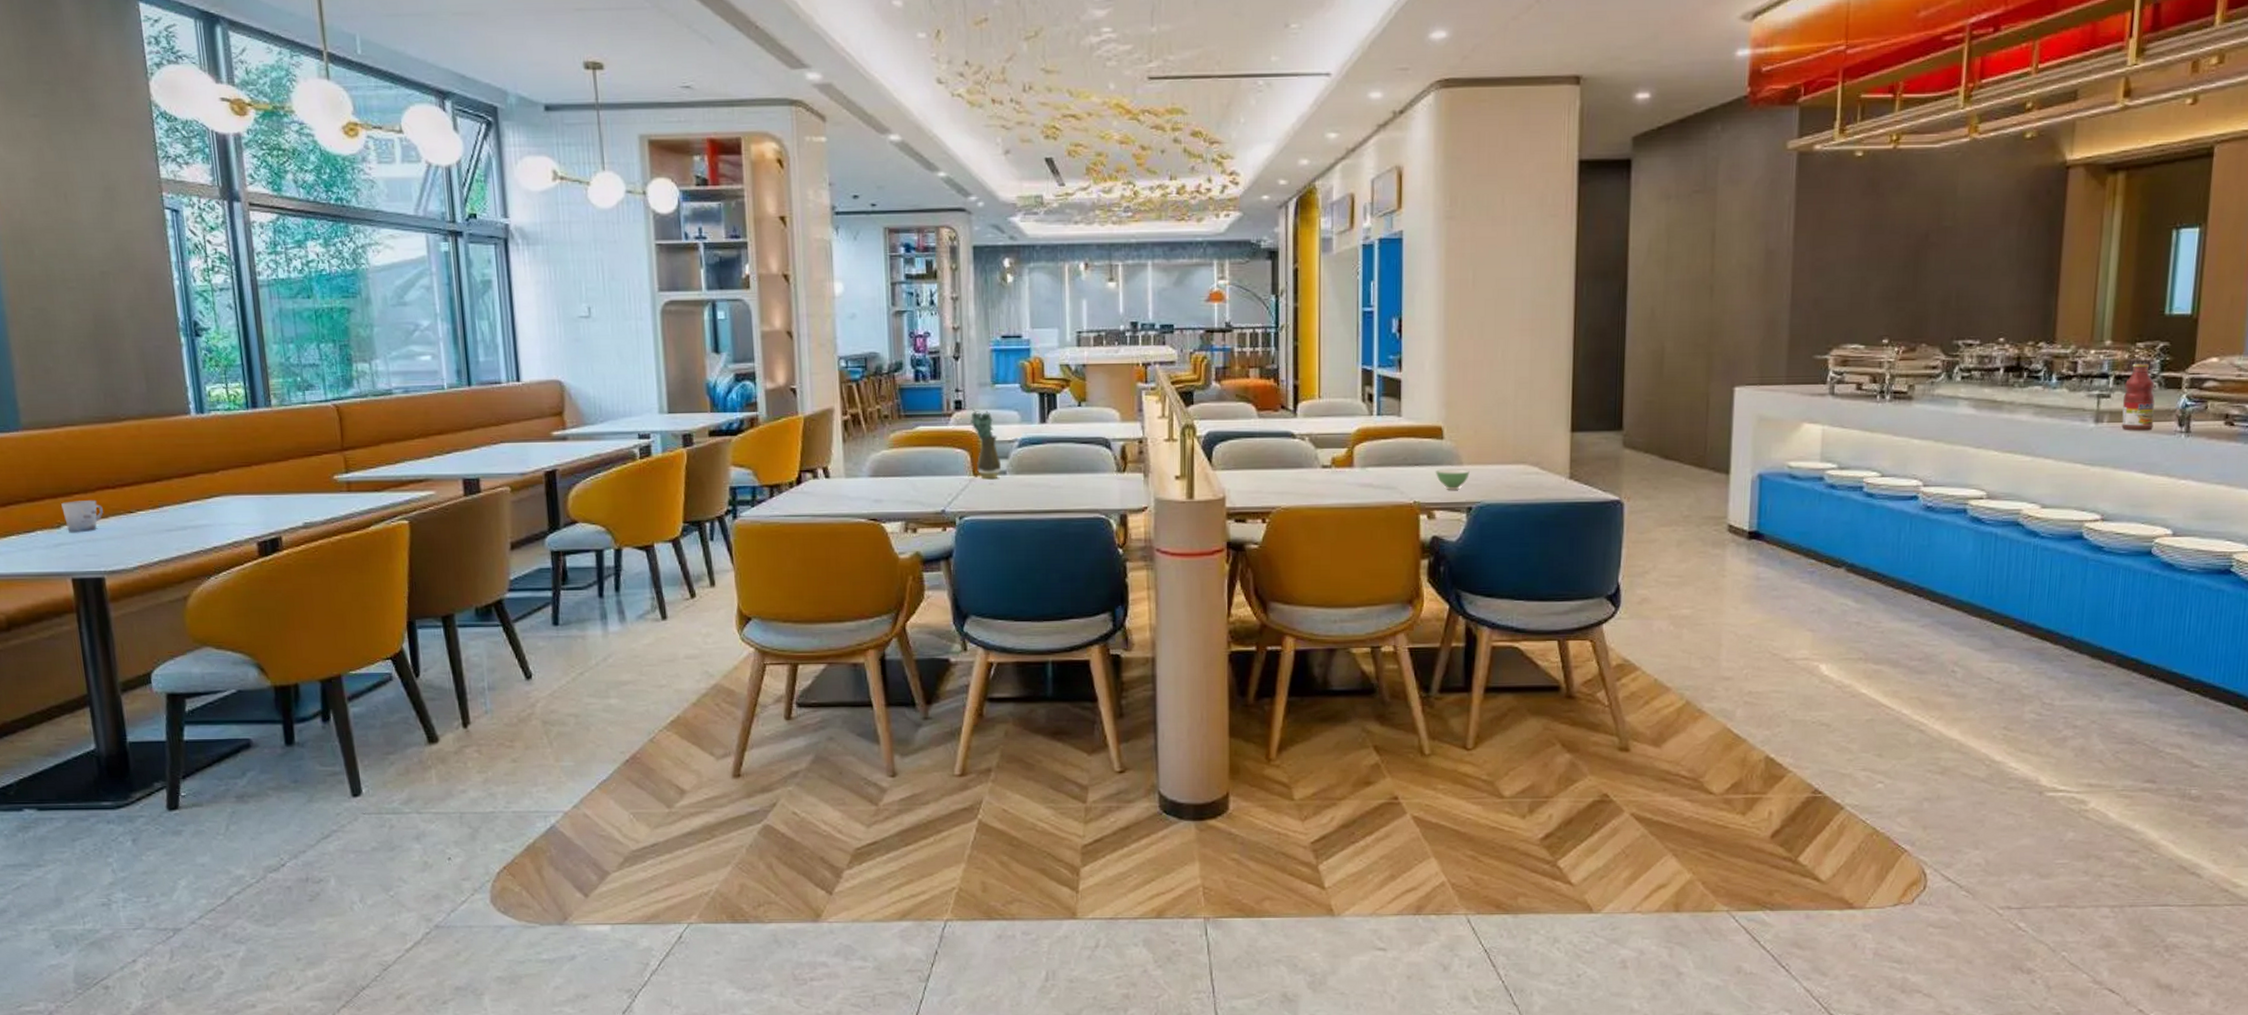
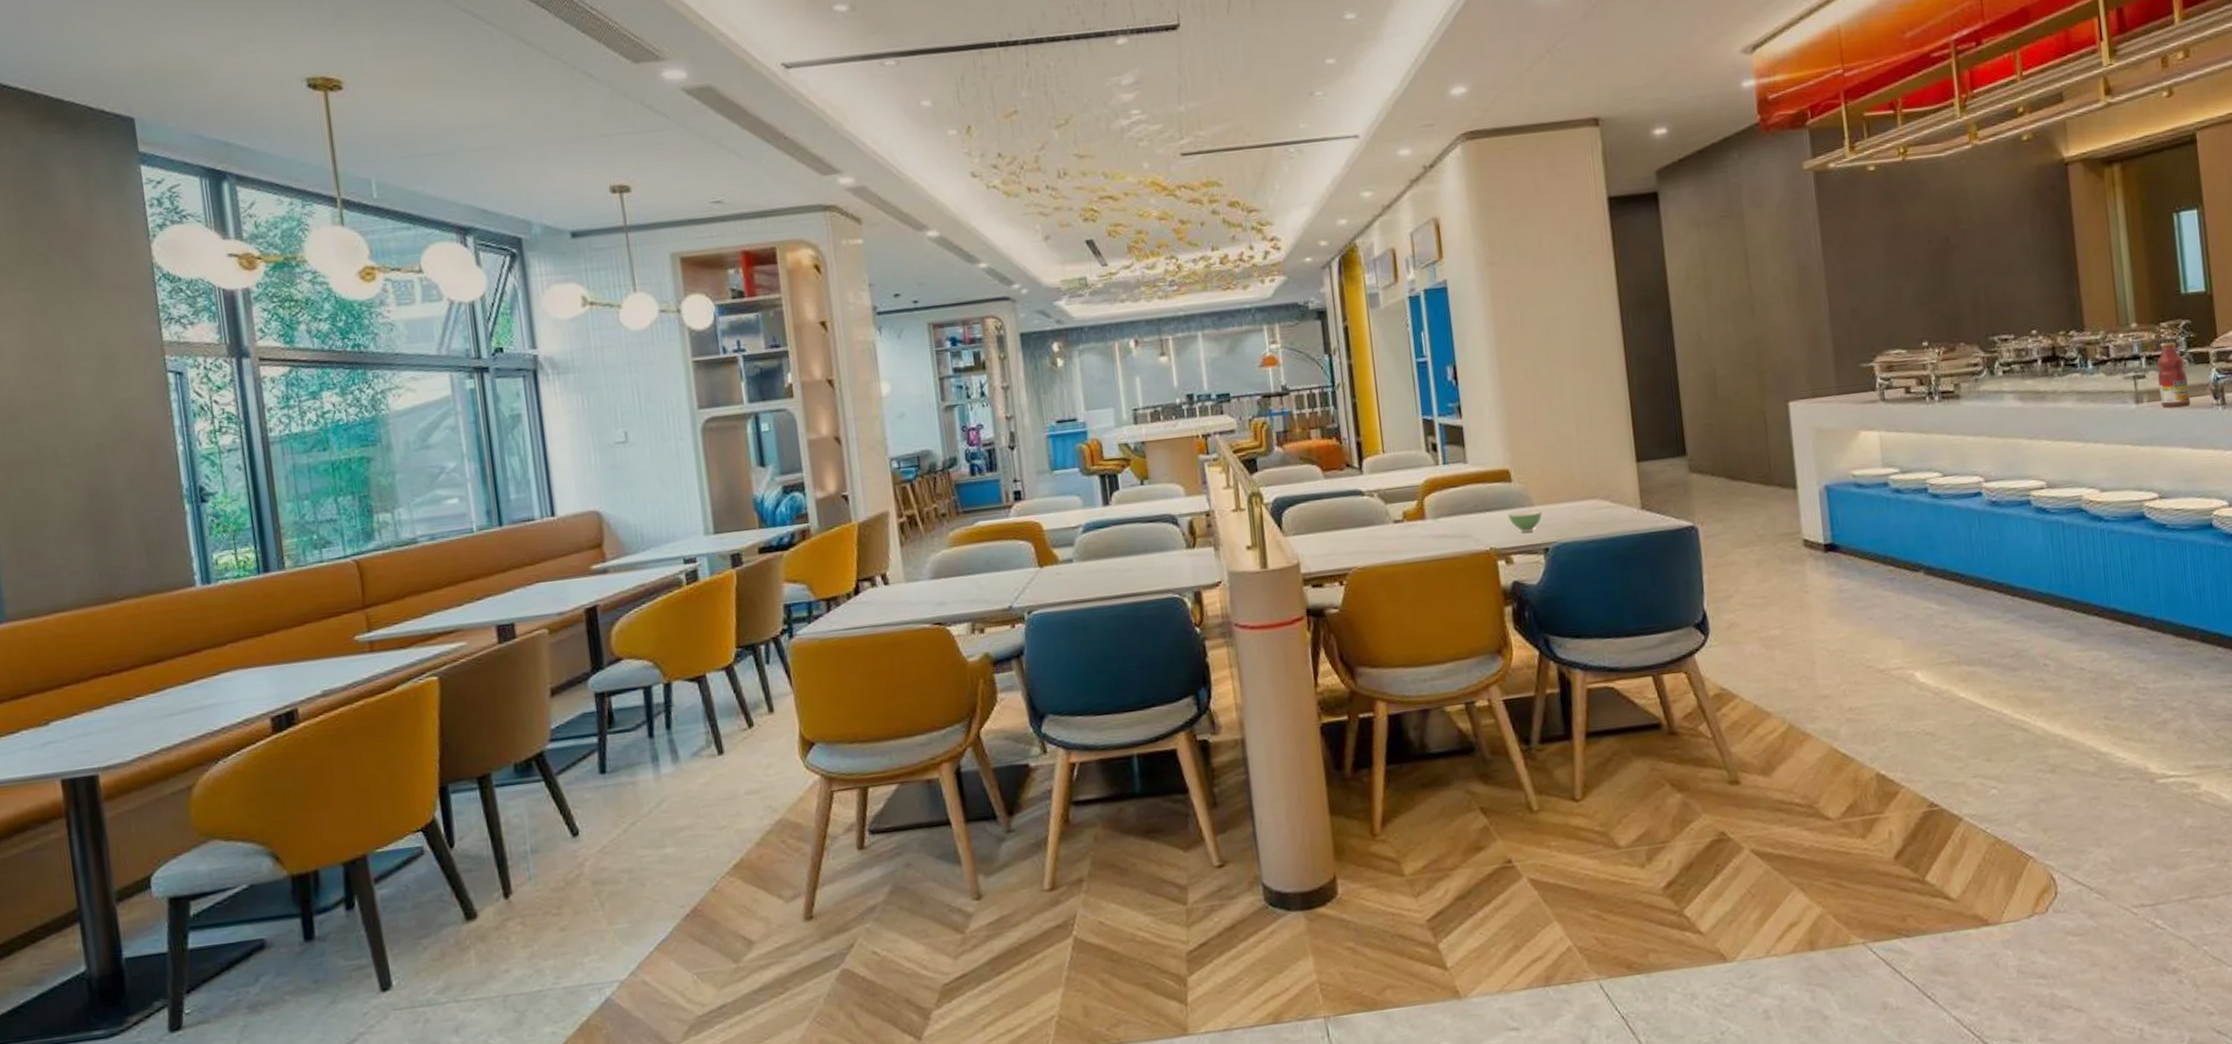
cup: present [61,499,103,533] -> none [50,689,98,730]
vase: present [969,410,1001,480] -> none [1030,498,1067,571]

